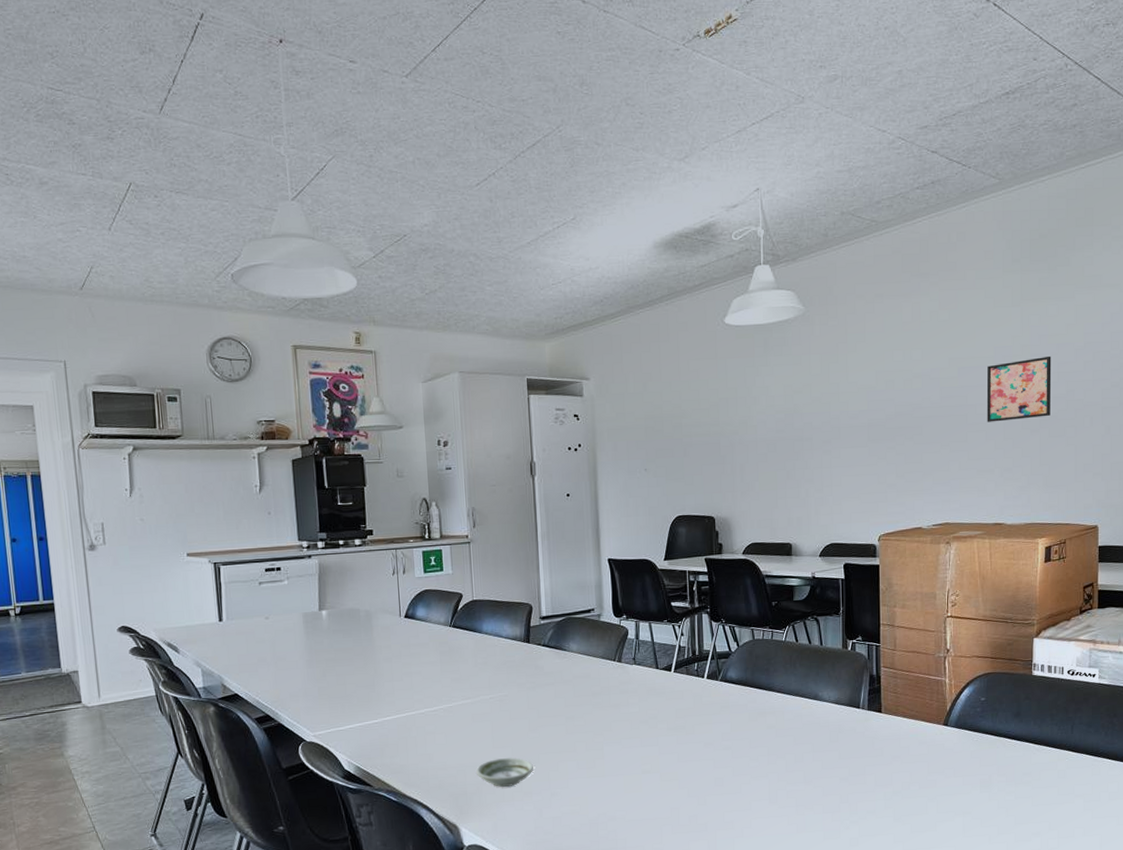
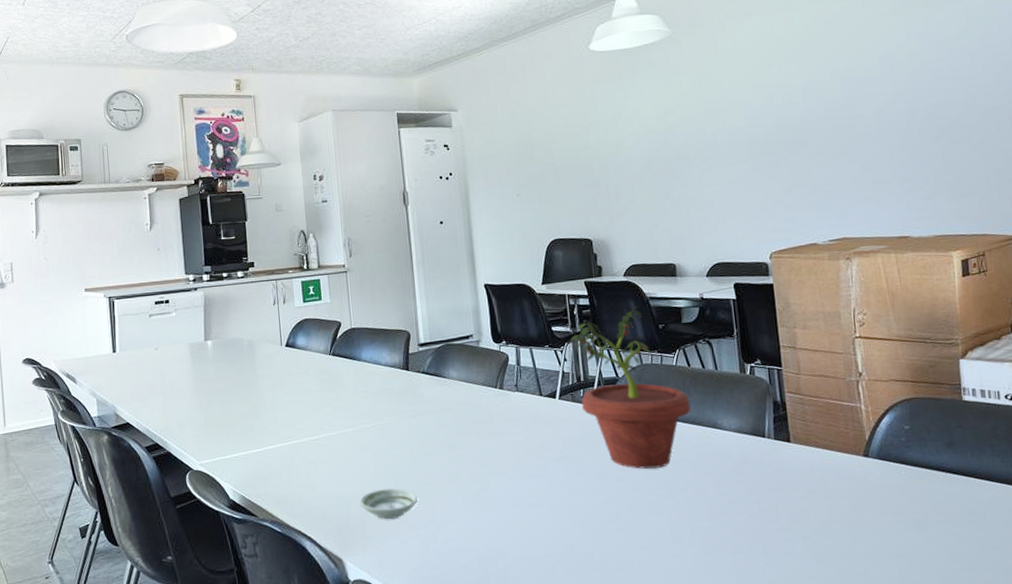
potted plant: none [687,583,796,738] -> present [569,306,691,469]
wall art: present [986,355,1051,422] -> none [873,61,950,132]

